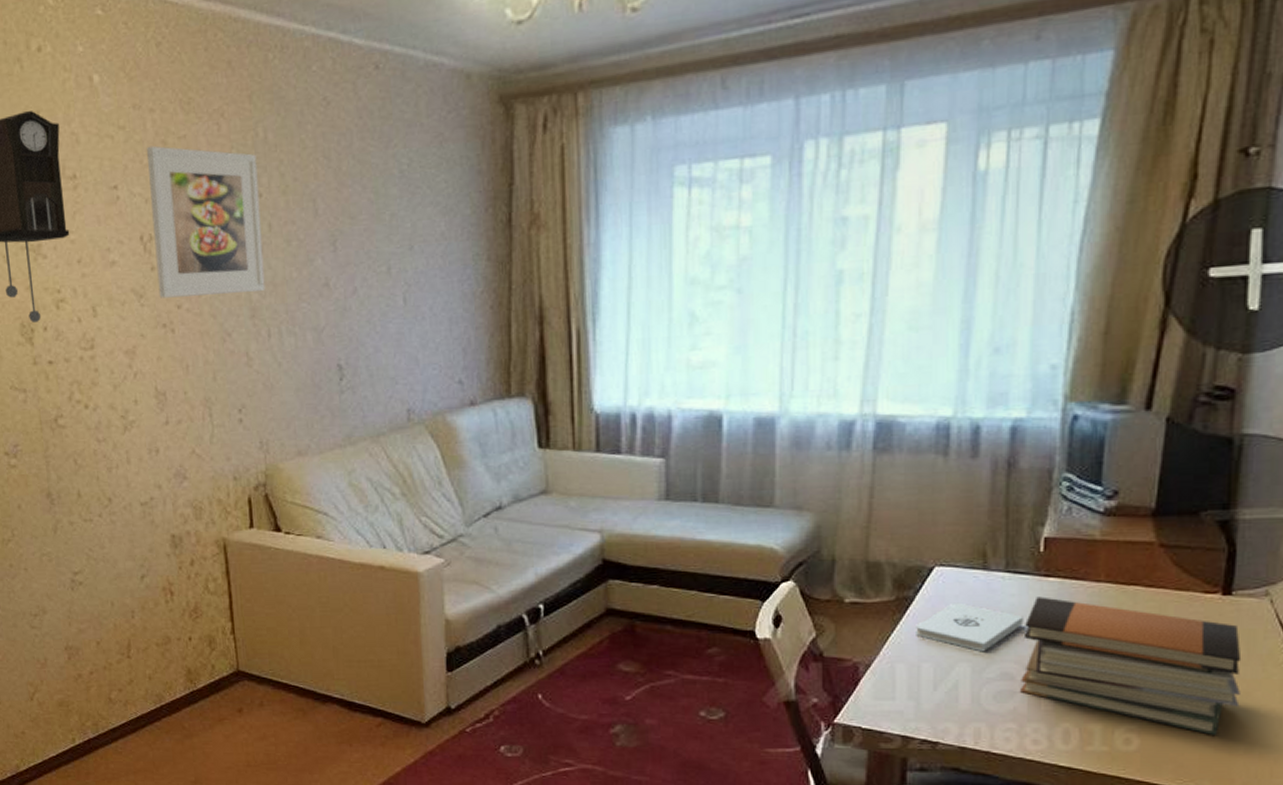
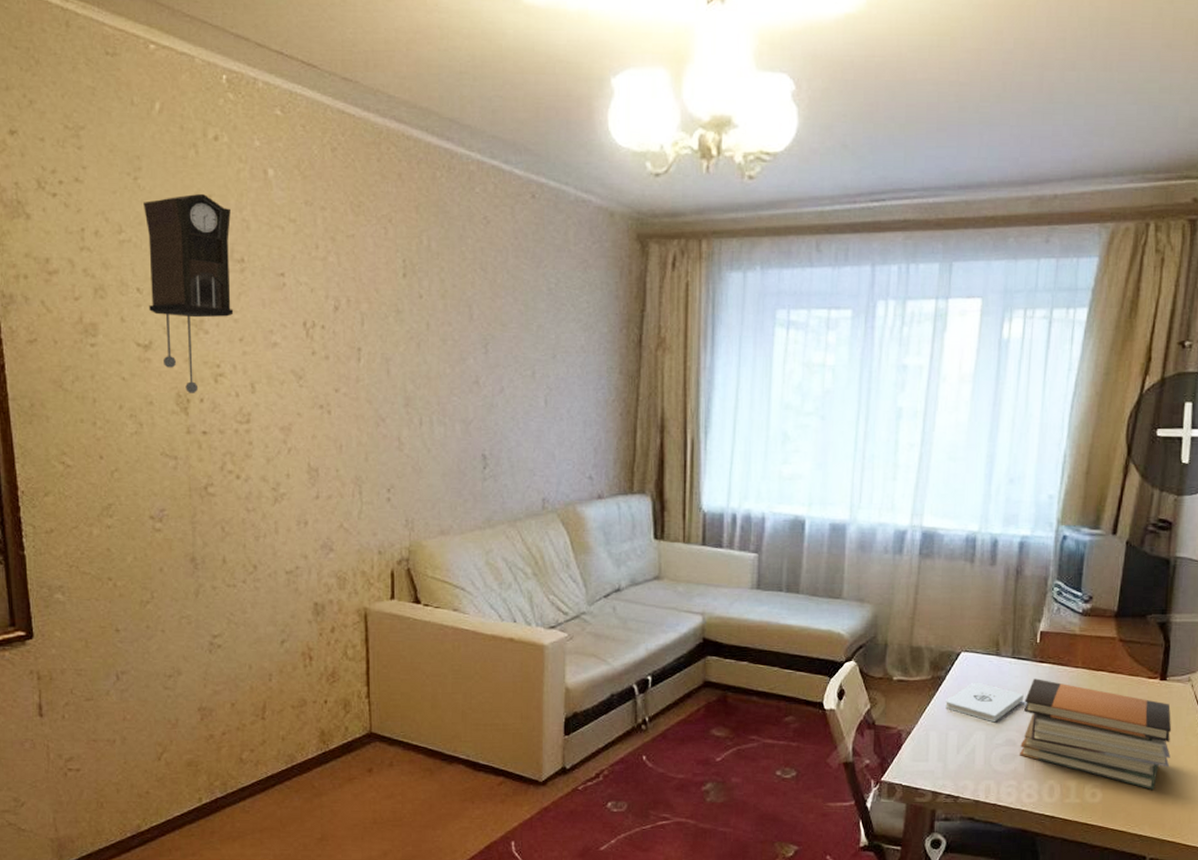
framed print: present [147,145,266,298] -> none [316,240,420,384]

